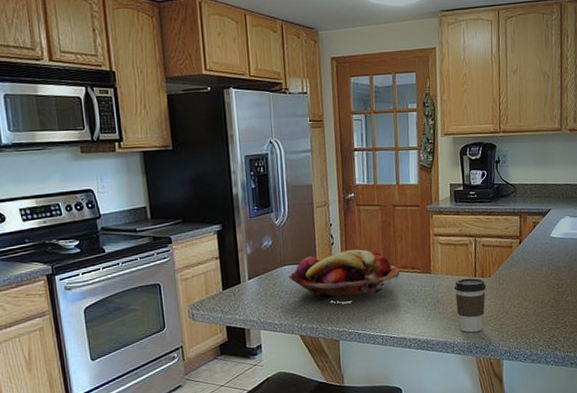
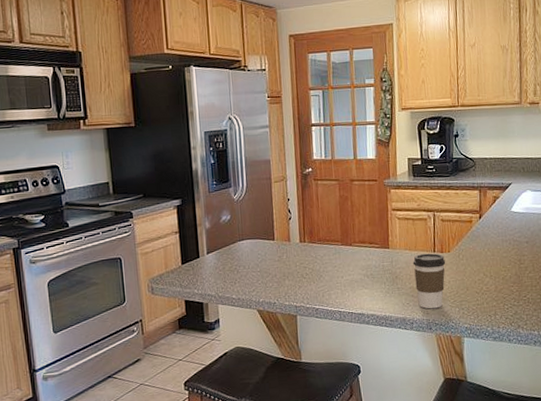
fruit basket: present [288,249,400,301] -> none [246,223,358,276]

